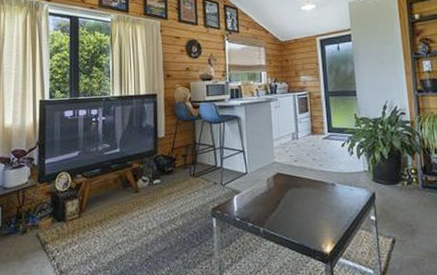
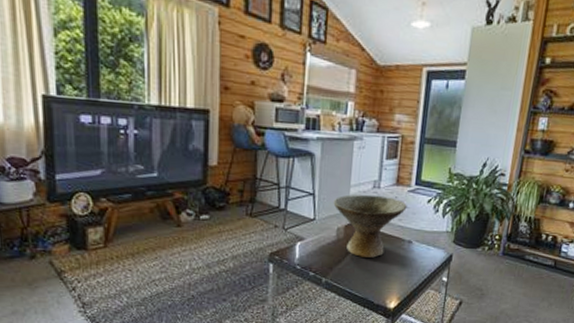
bowl: none [260,145,325,204] -> present [333,194,407,258]

